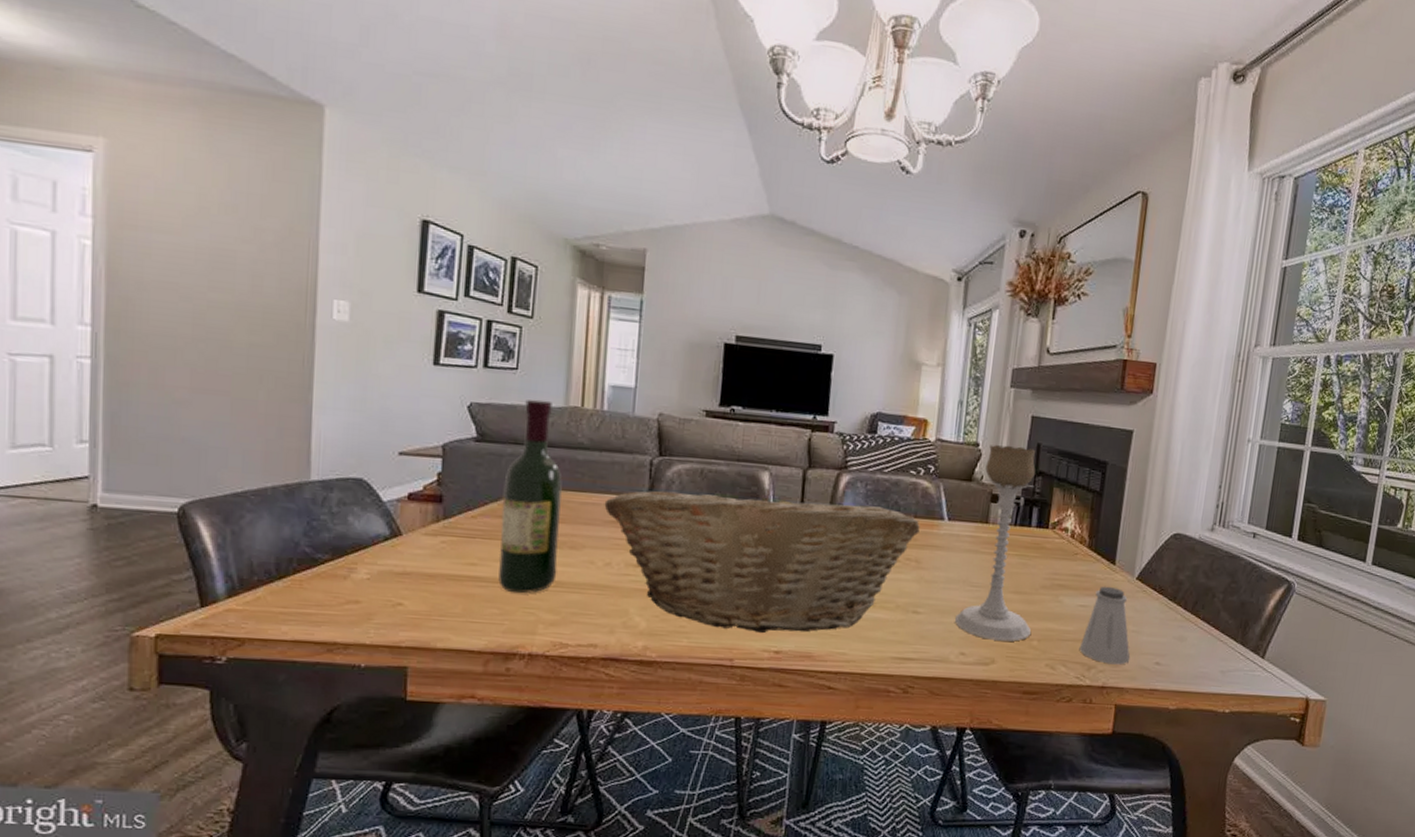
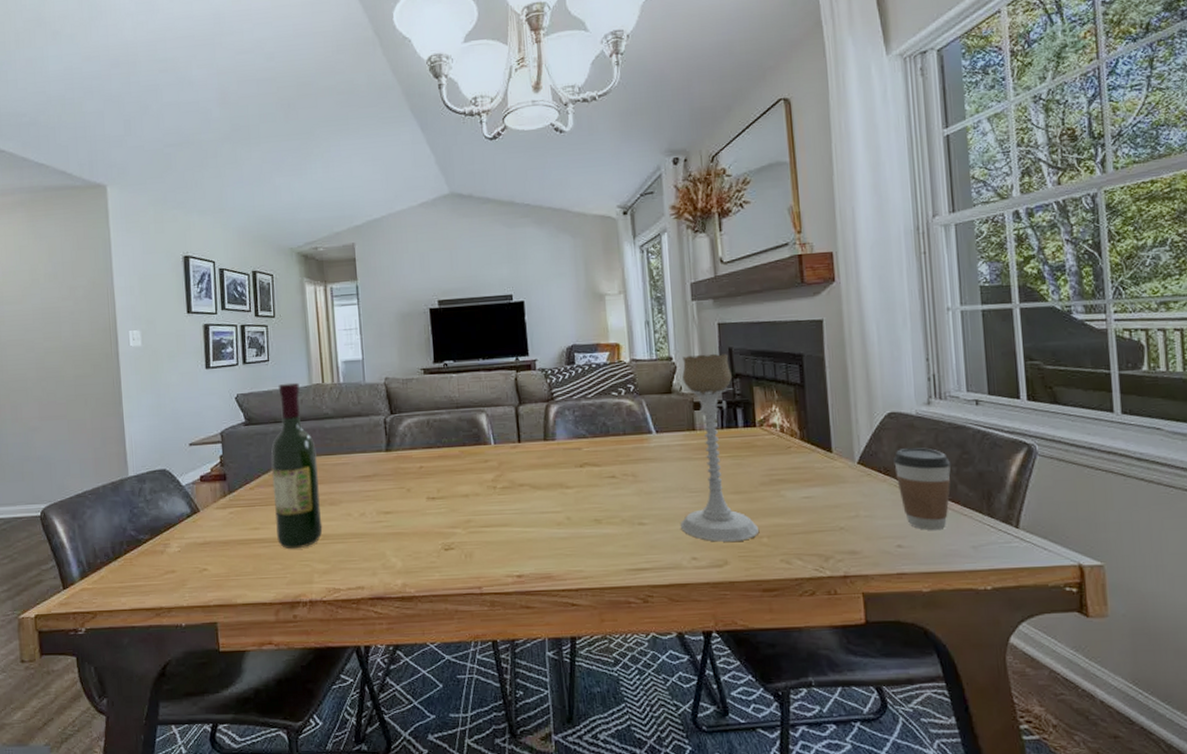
fruit basket: present [604,488,920,633] -> none [352,428,631,560]
saltshaker: present [1079,586,1130,665] -> none [812,474,868,553]
coffee cup: none [1168,569,1220,653] -> present [892,447,952,531]

